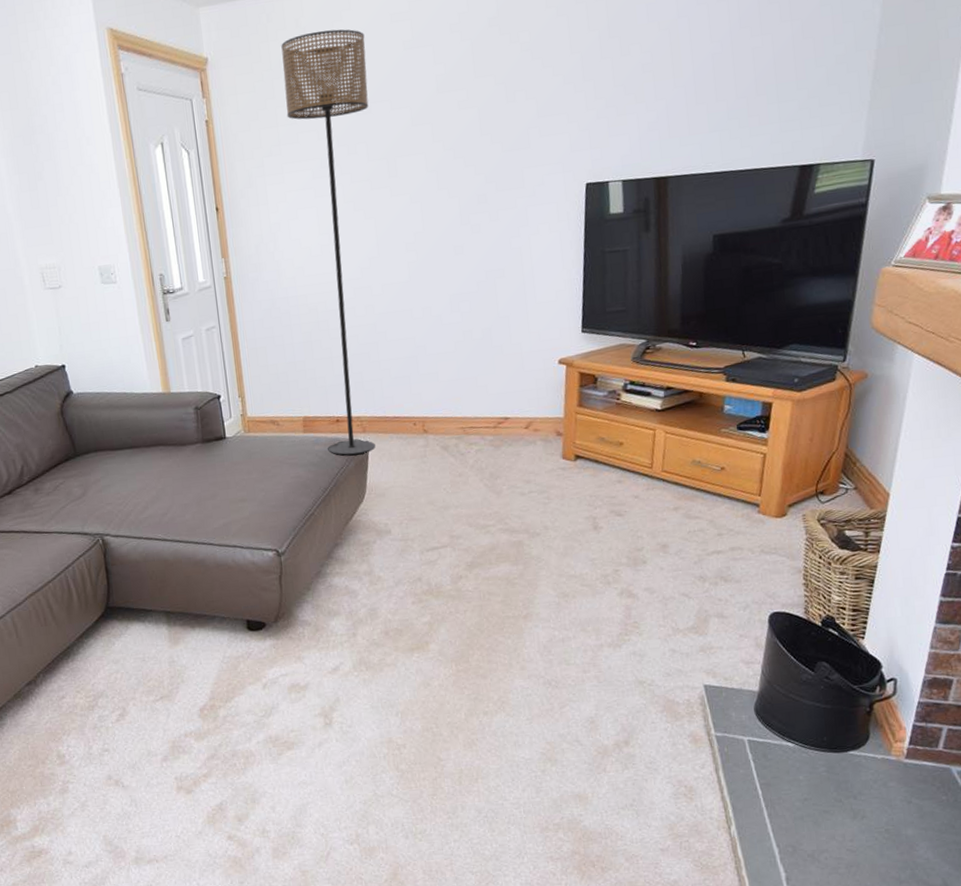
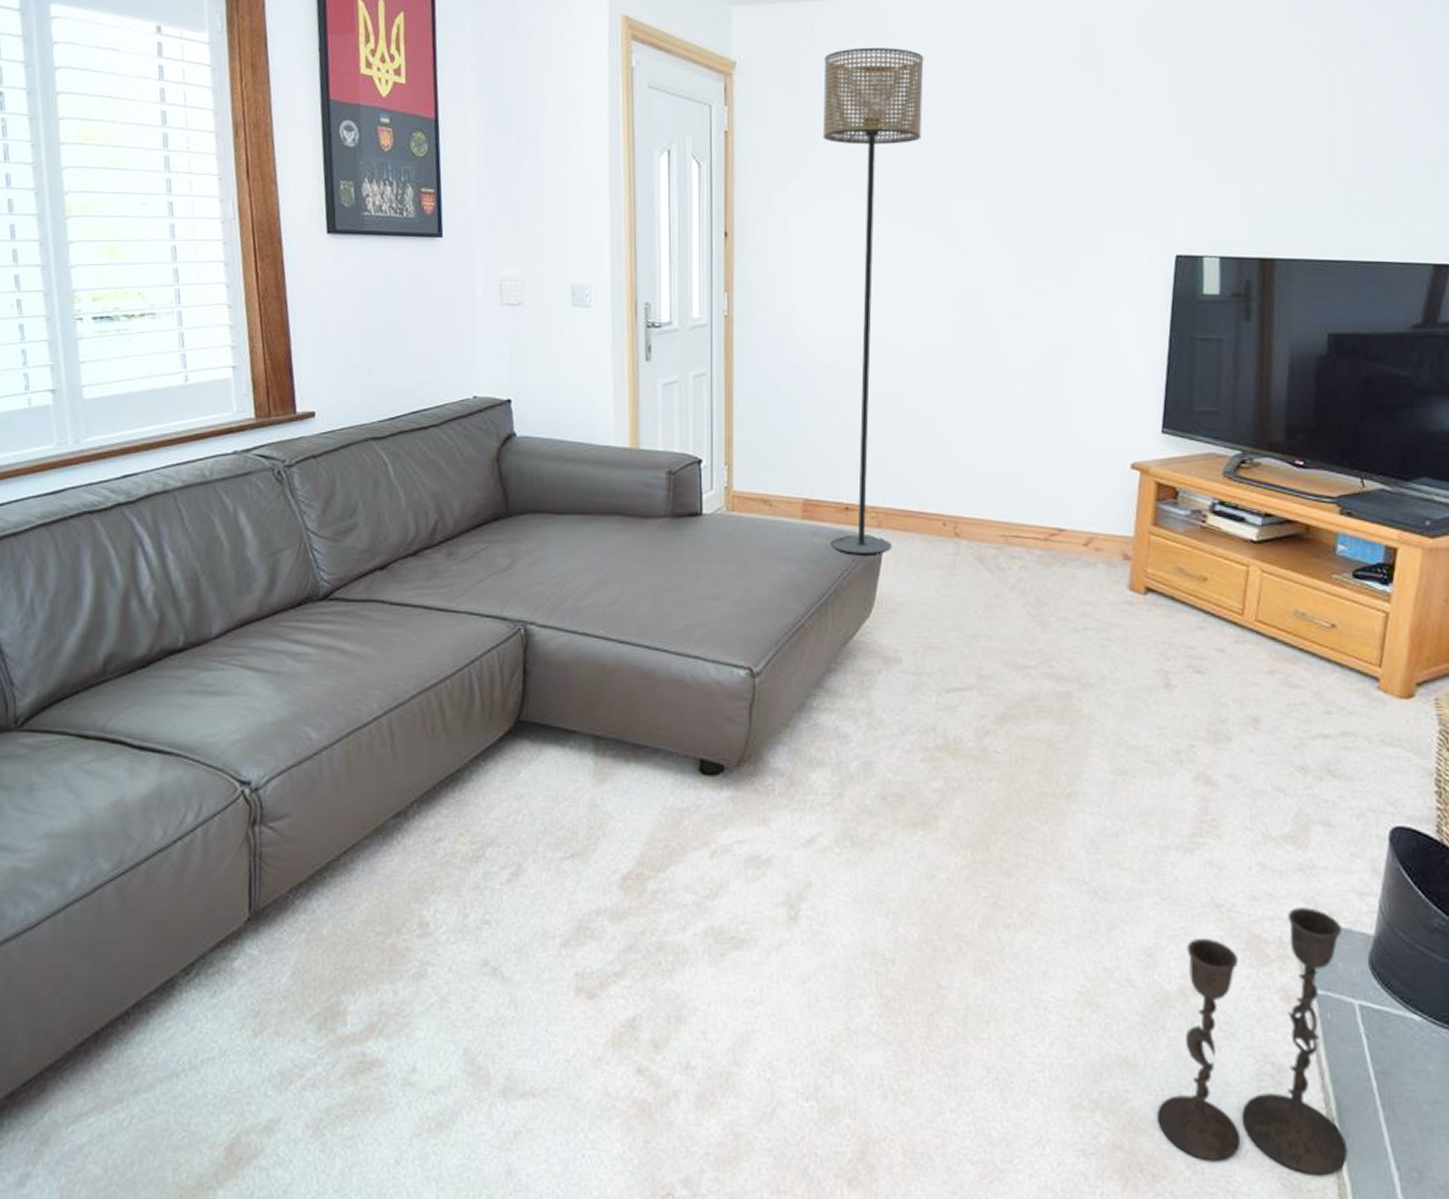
candlestick: none [603,676,742,857] -> present [1157,907,1349,1176]

